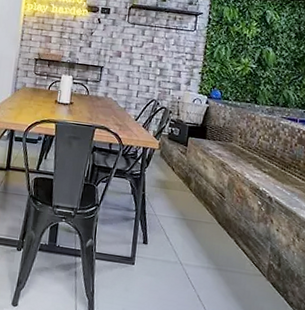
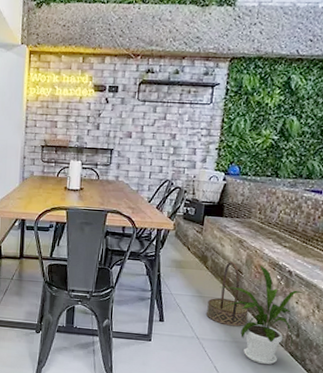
basket: none [190,184,231,253] -> present [206,261,249,327]
house plant: none [203,190,284,296] -> present [220,266,304,365]

